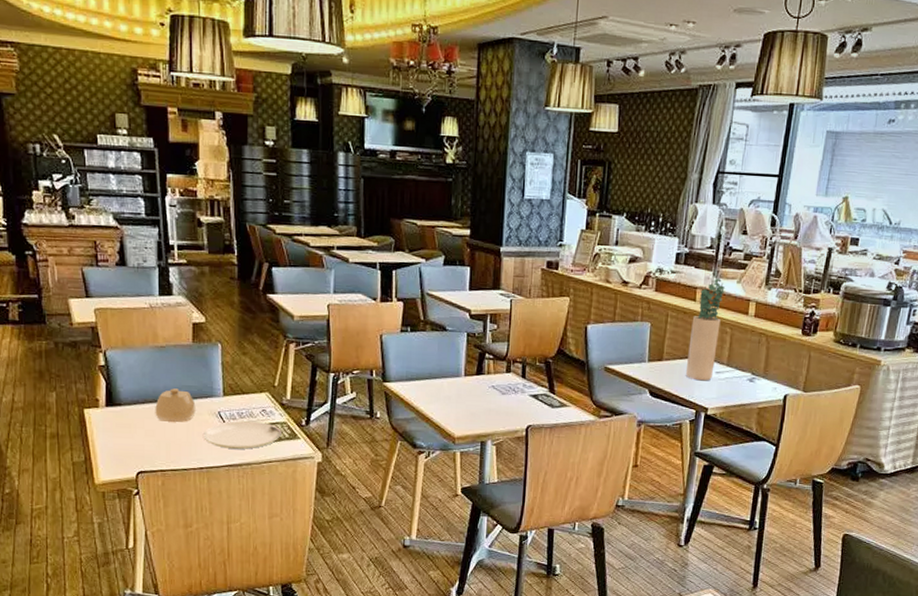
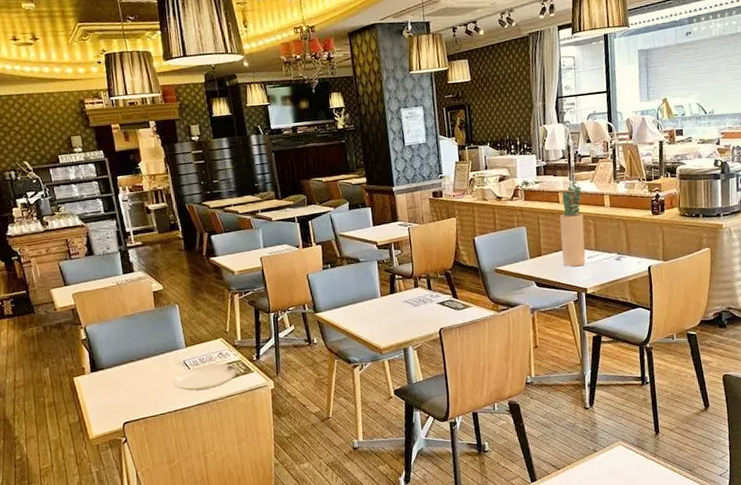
sugar bowl: present [155,388,196,422] -> none [131,347,165,377]

